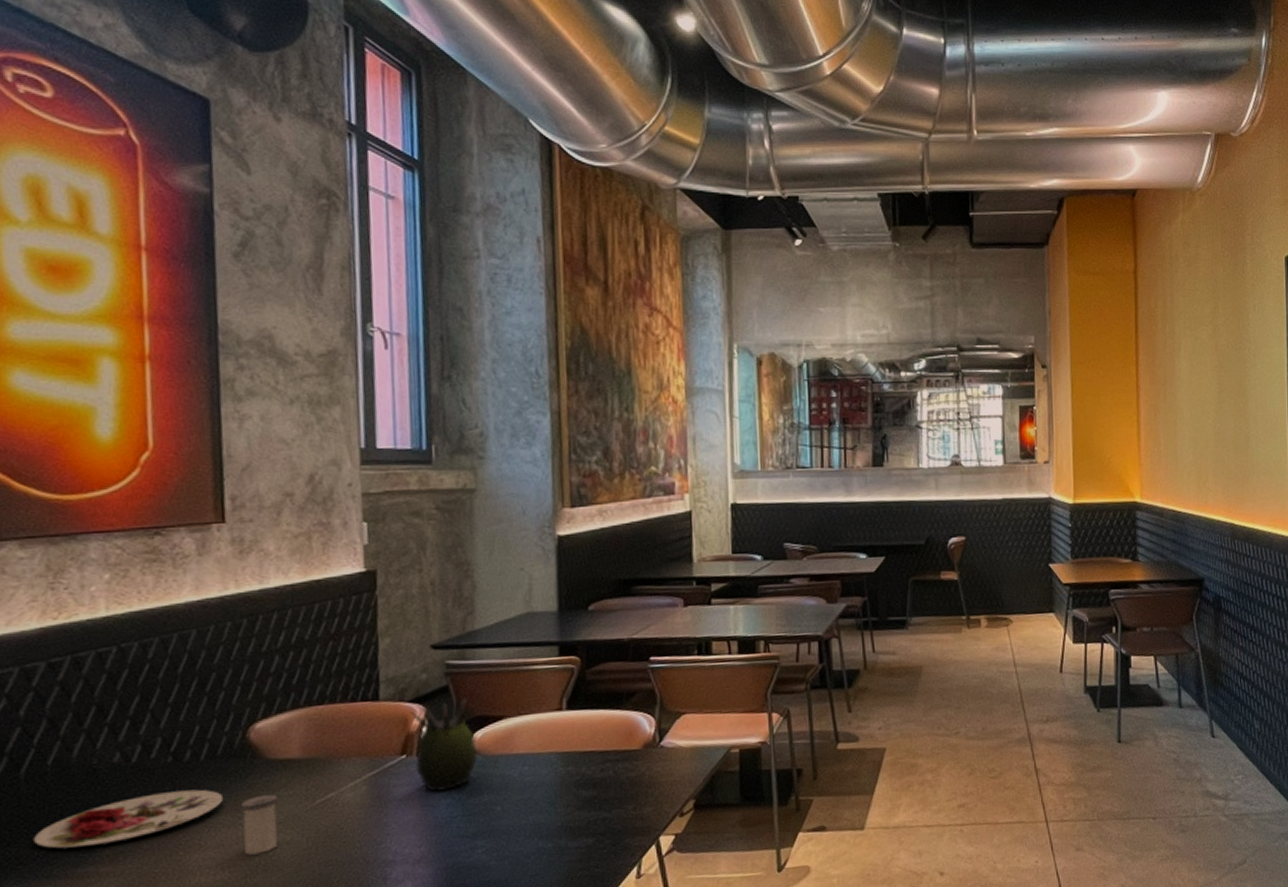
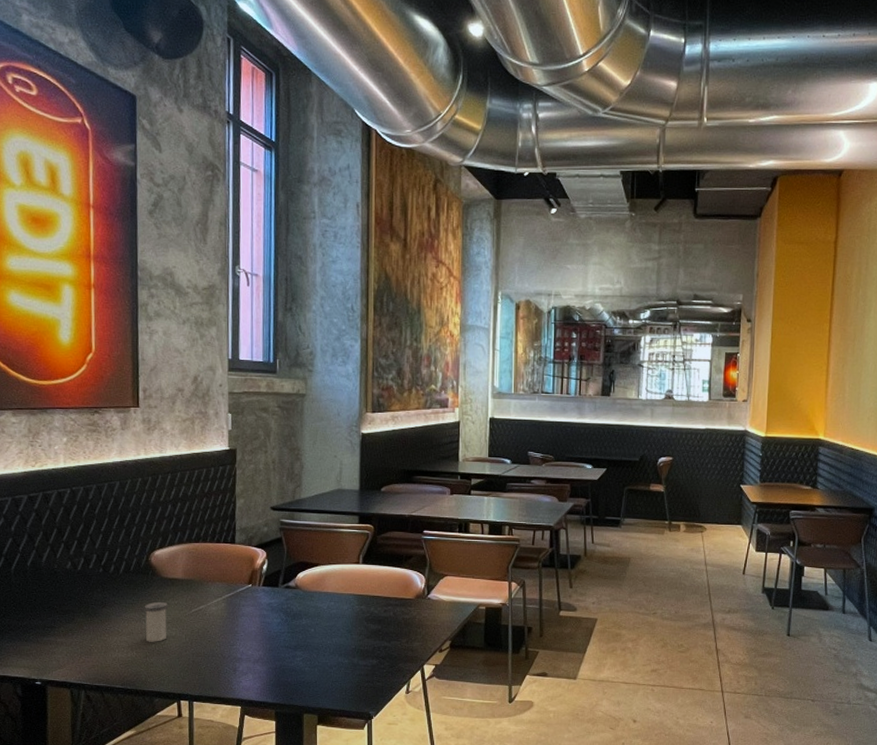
plate: present [34,789,224,849] -> none [19,592,134,623]
succulent plant: present [410,698,478,792] -> none [255,548,302,613]

